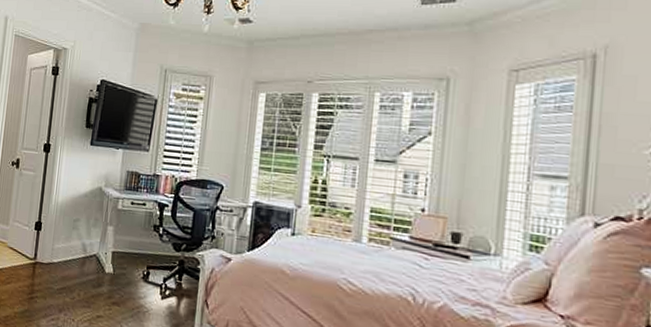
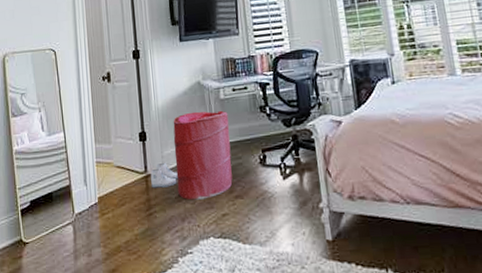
boots: none [38,254,64,279] -> present [150,162,178,188]
laundry hamper: none [60,214,122,298] -> present [173,110,233,200]

